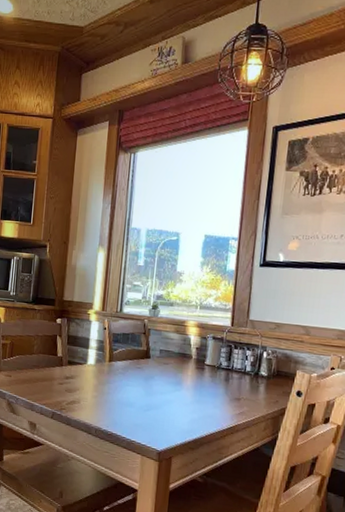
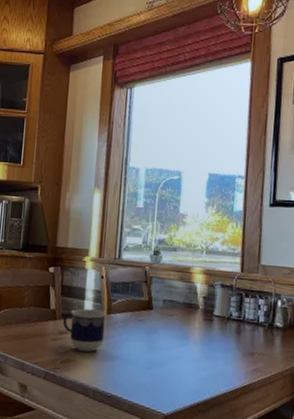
cup: none [68,356,108,395] -> present [62,308,106,352]

